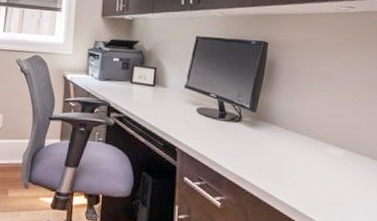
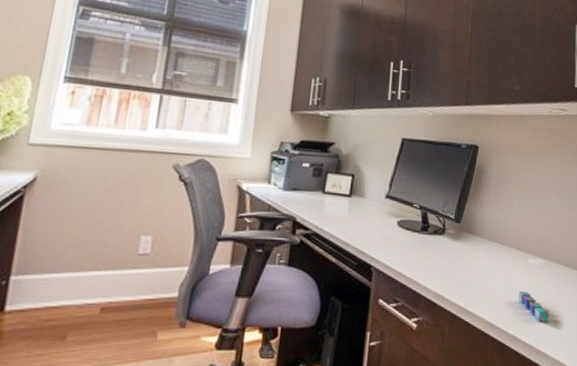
sticky notes: none [320,178,355,212] -> present [518,290,549,322]

